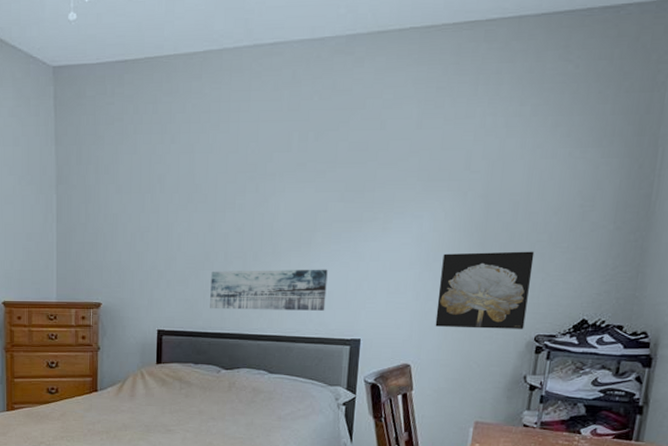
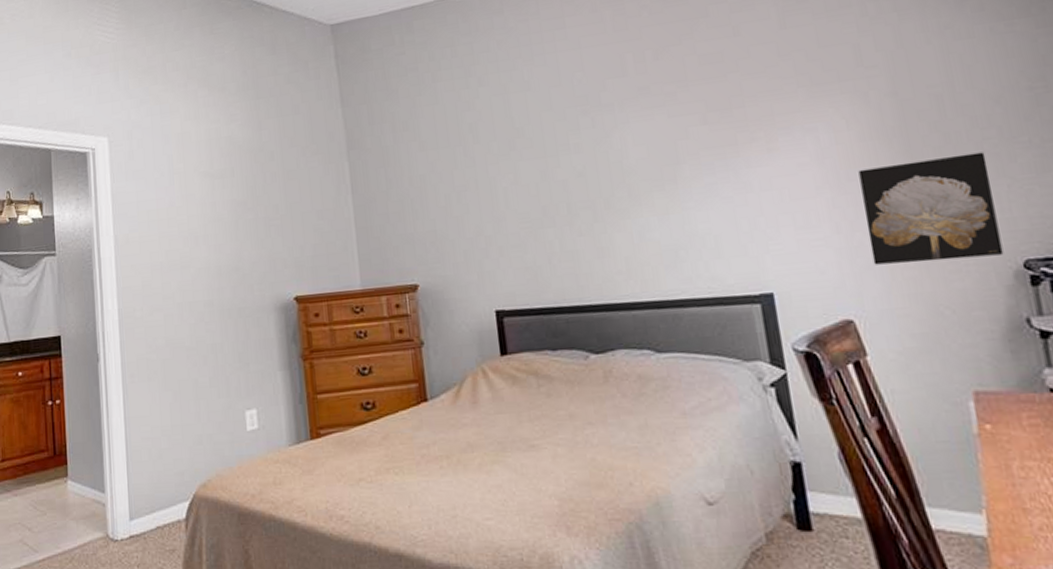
wall art: present [210,269,328,311] -> none [554,208,715,277]

